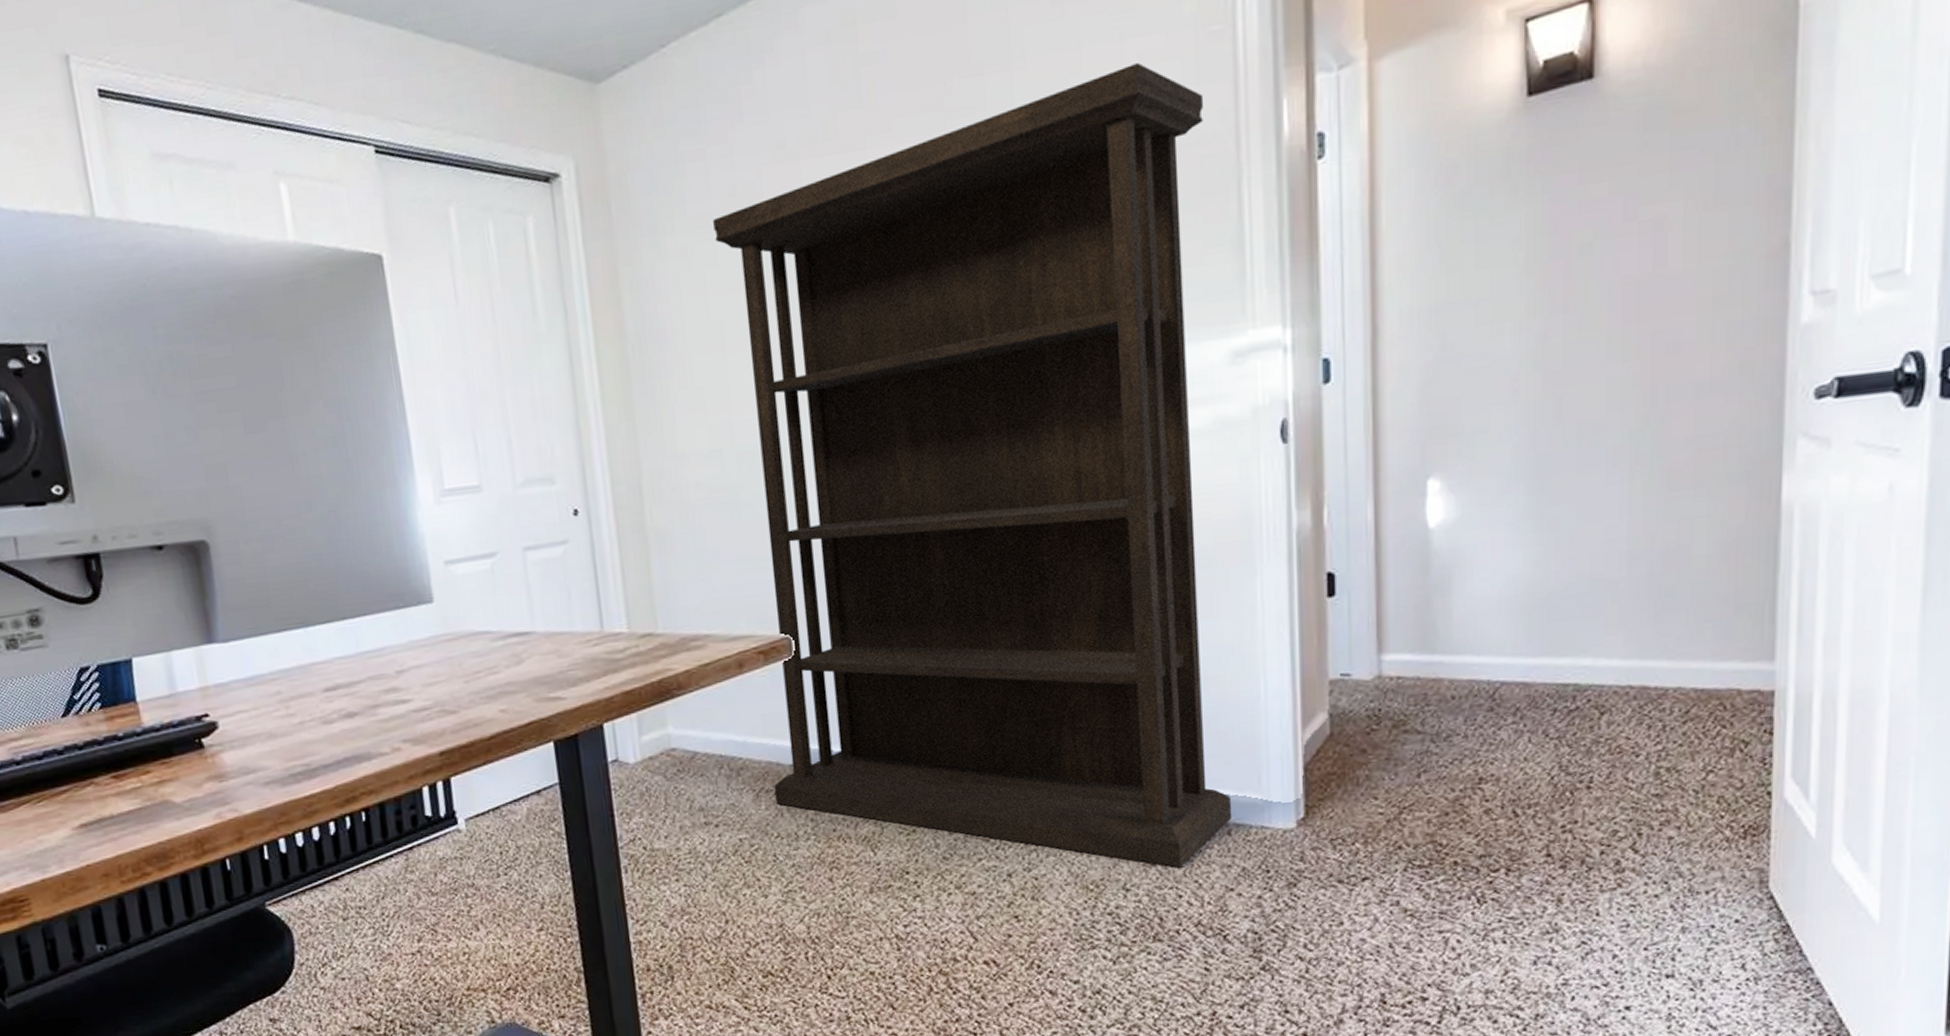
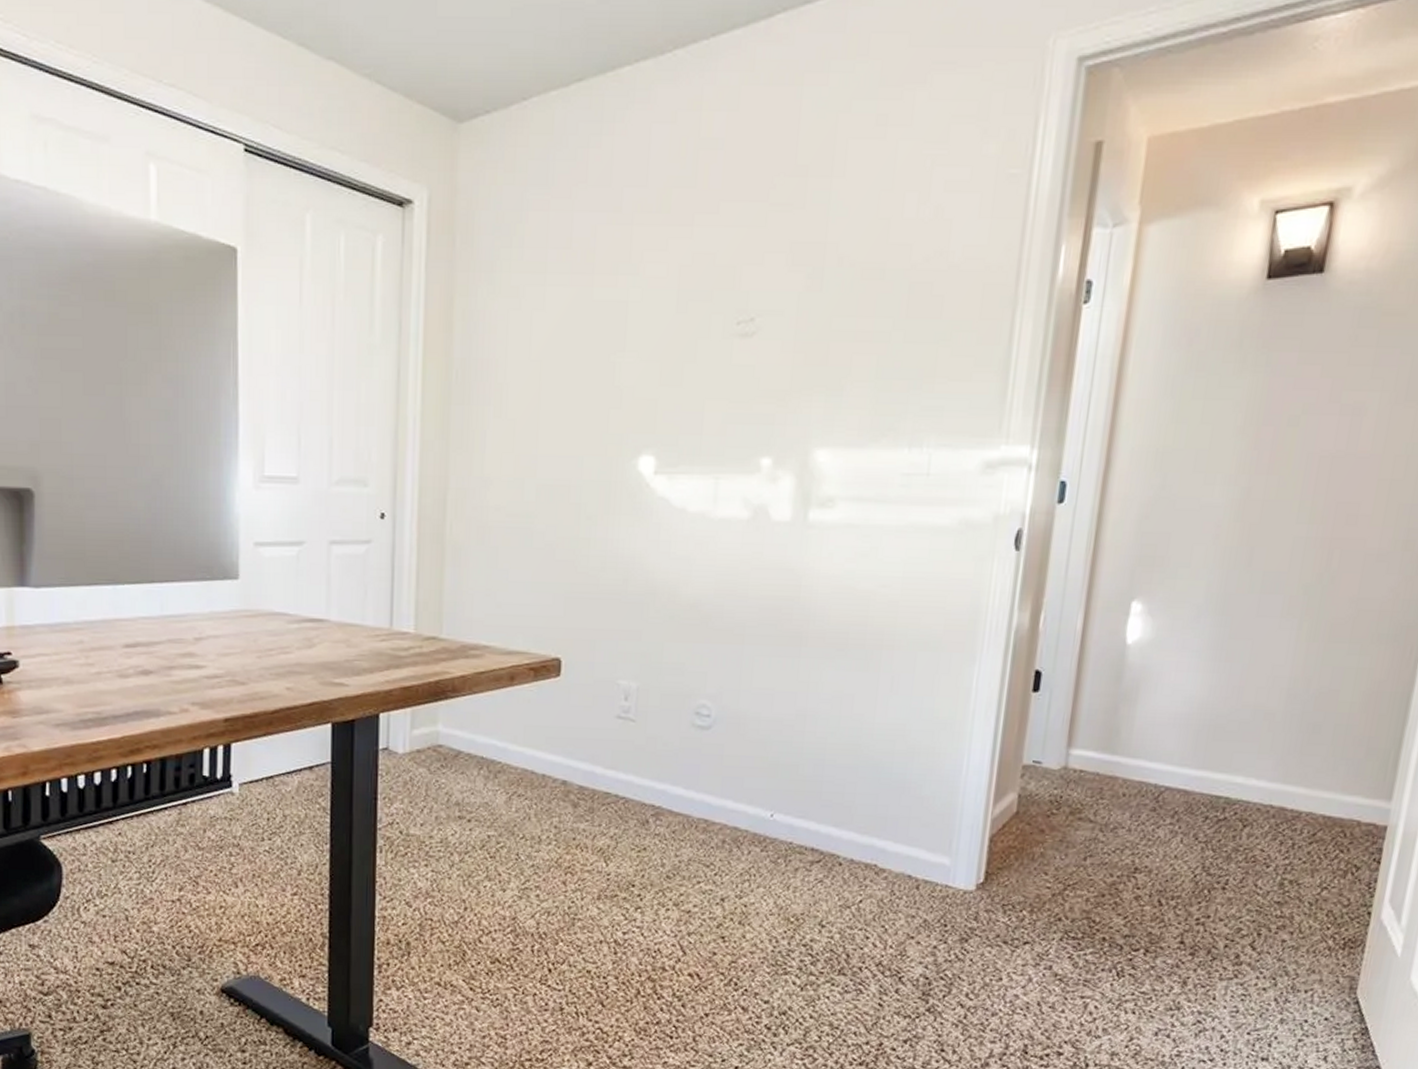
bookcase: present [713,62,1232,868] -> none [525,189,995,913]

